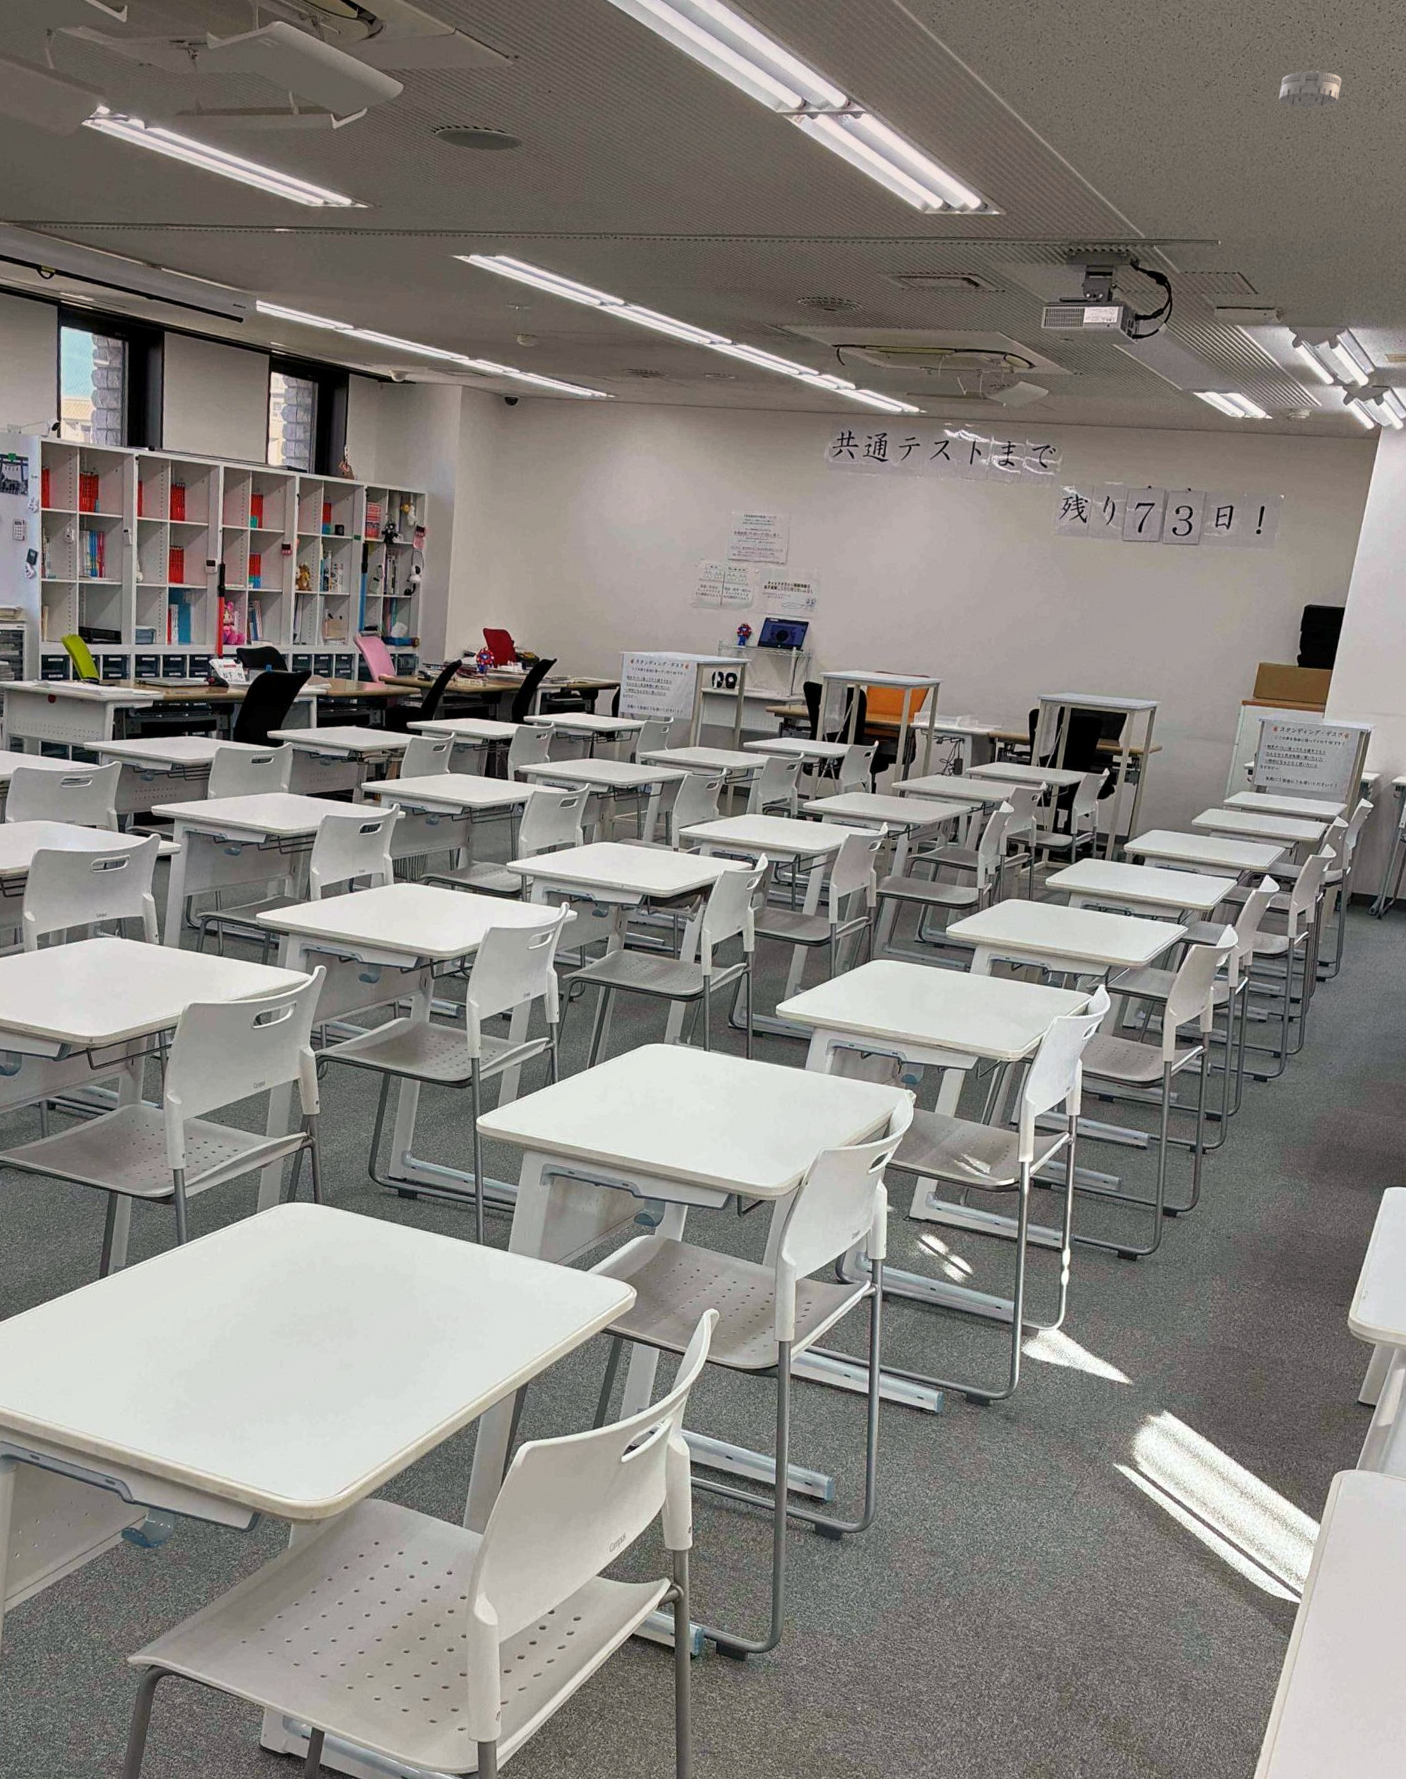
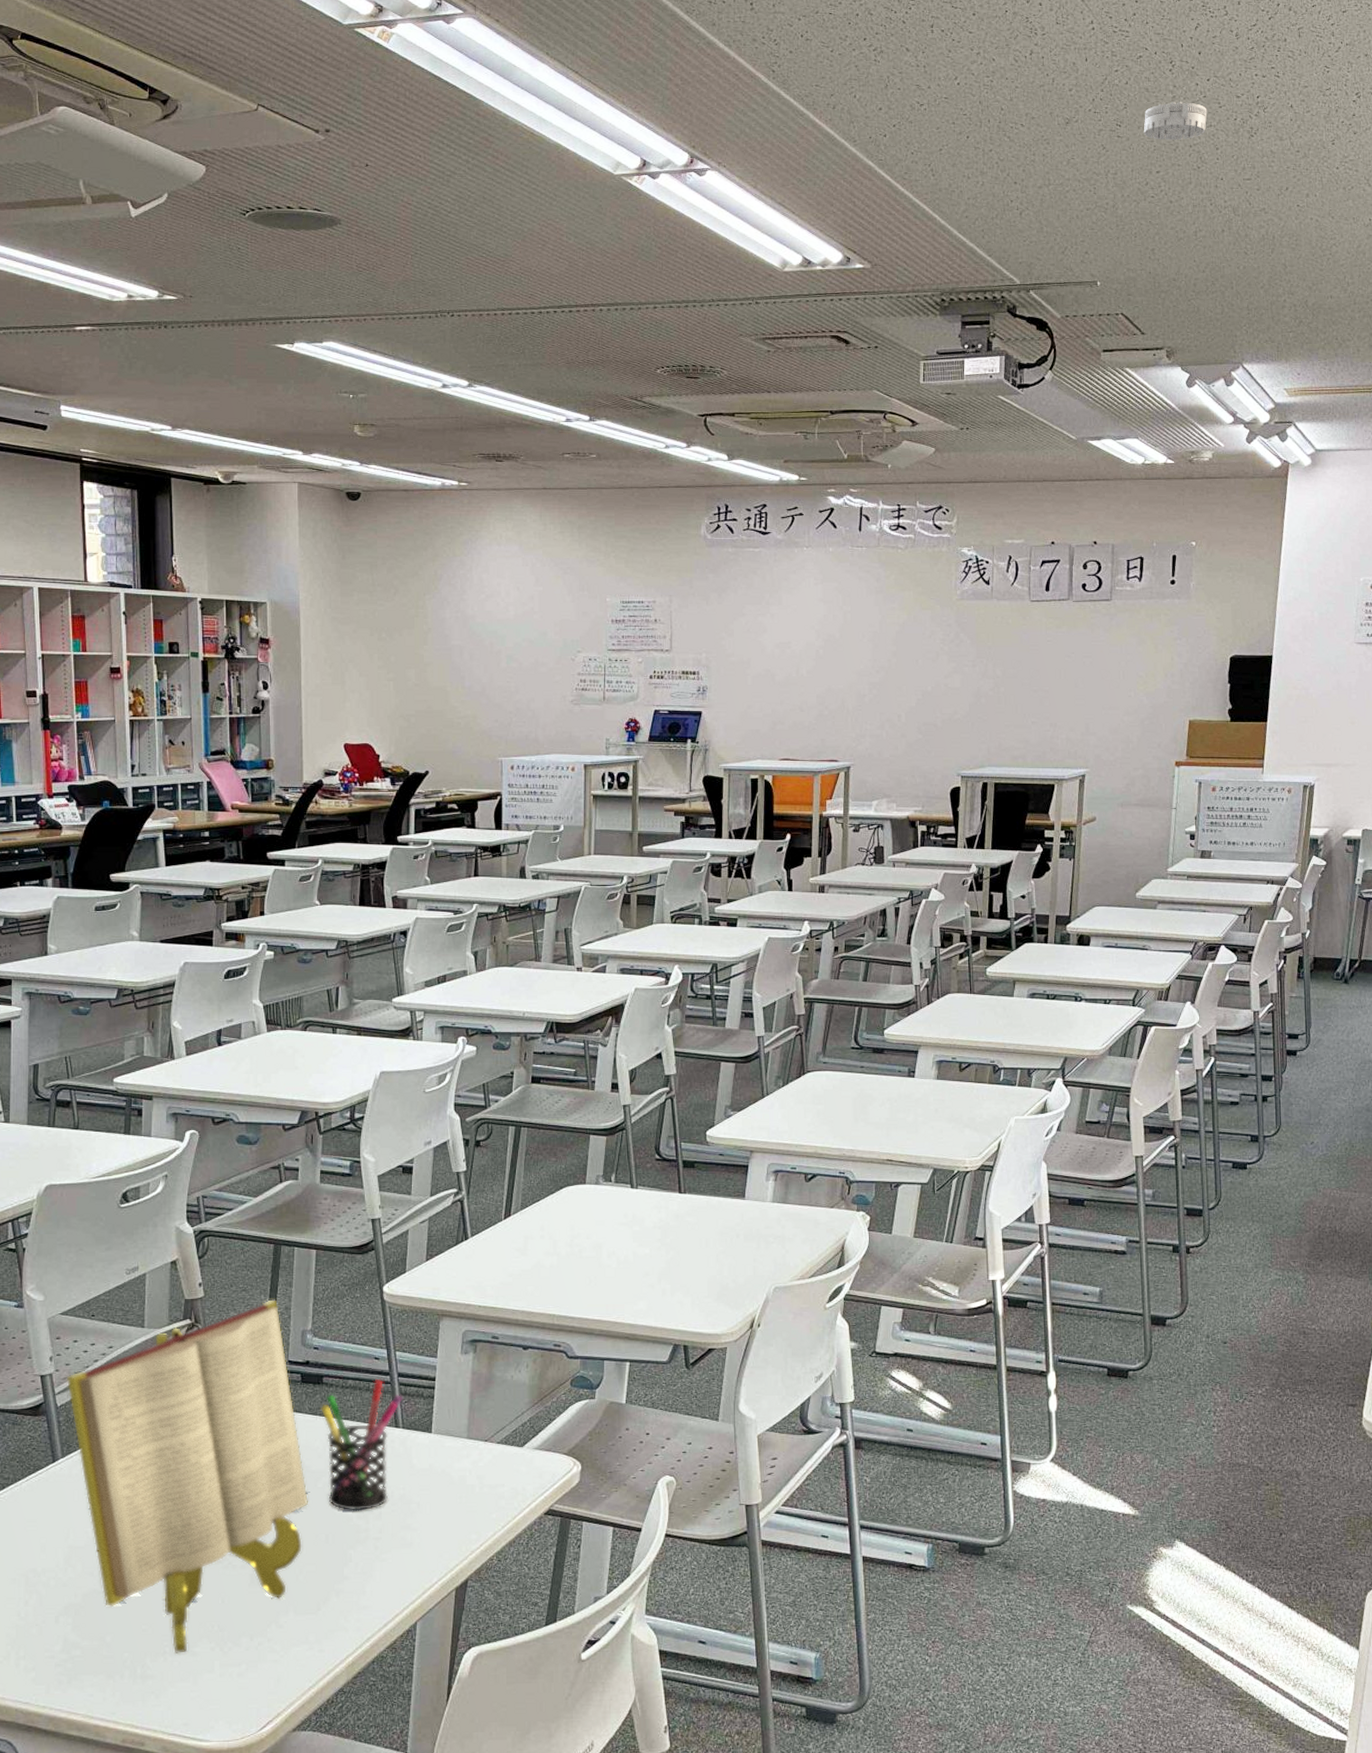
book: none [195,1121,396,1421] -> present [66,1299,309,1653]
pen holder: none [413,1199,486,1314] -> present [321,1378,404,1511]

